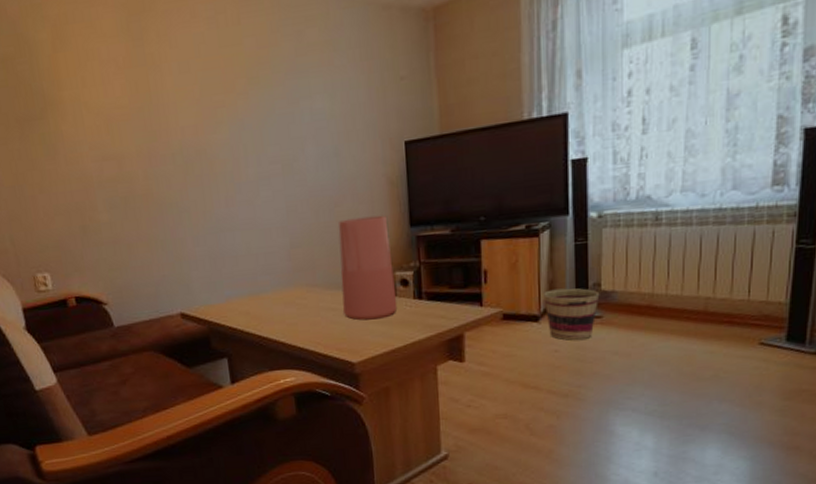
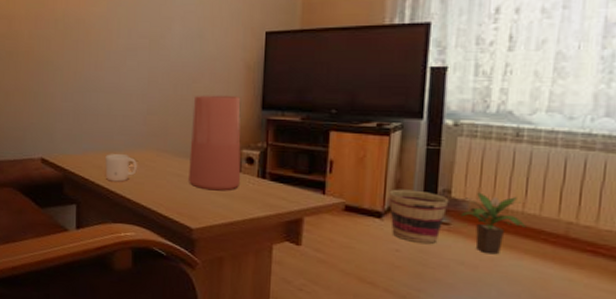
mug: none [251,295,288,327] -> present [105,154,137,182]
potted plant: none [608,281,671,341] -> present [457,192,527,255]

